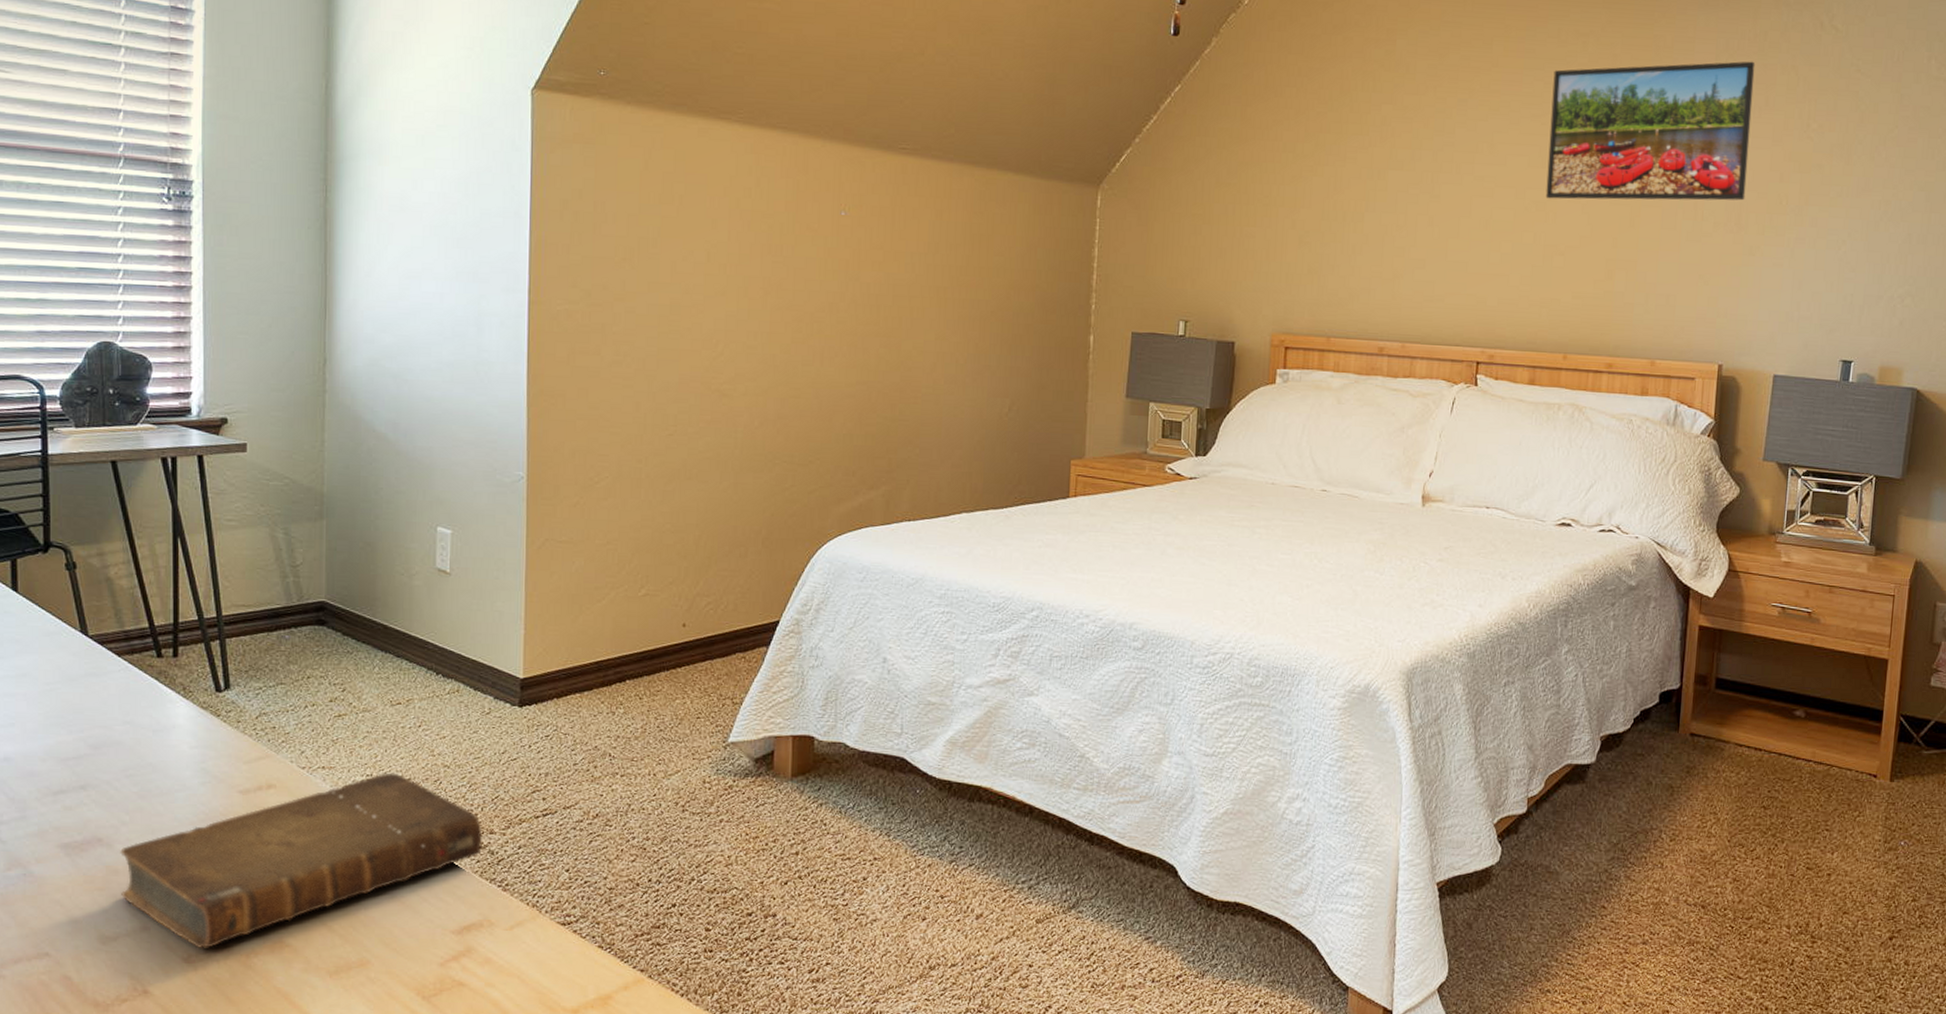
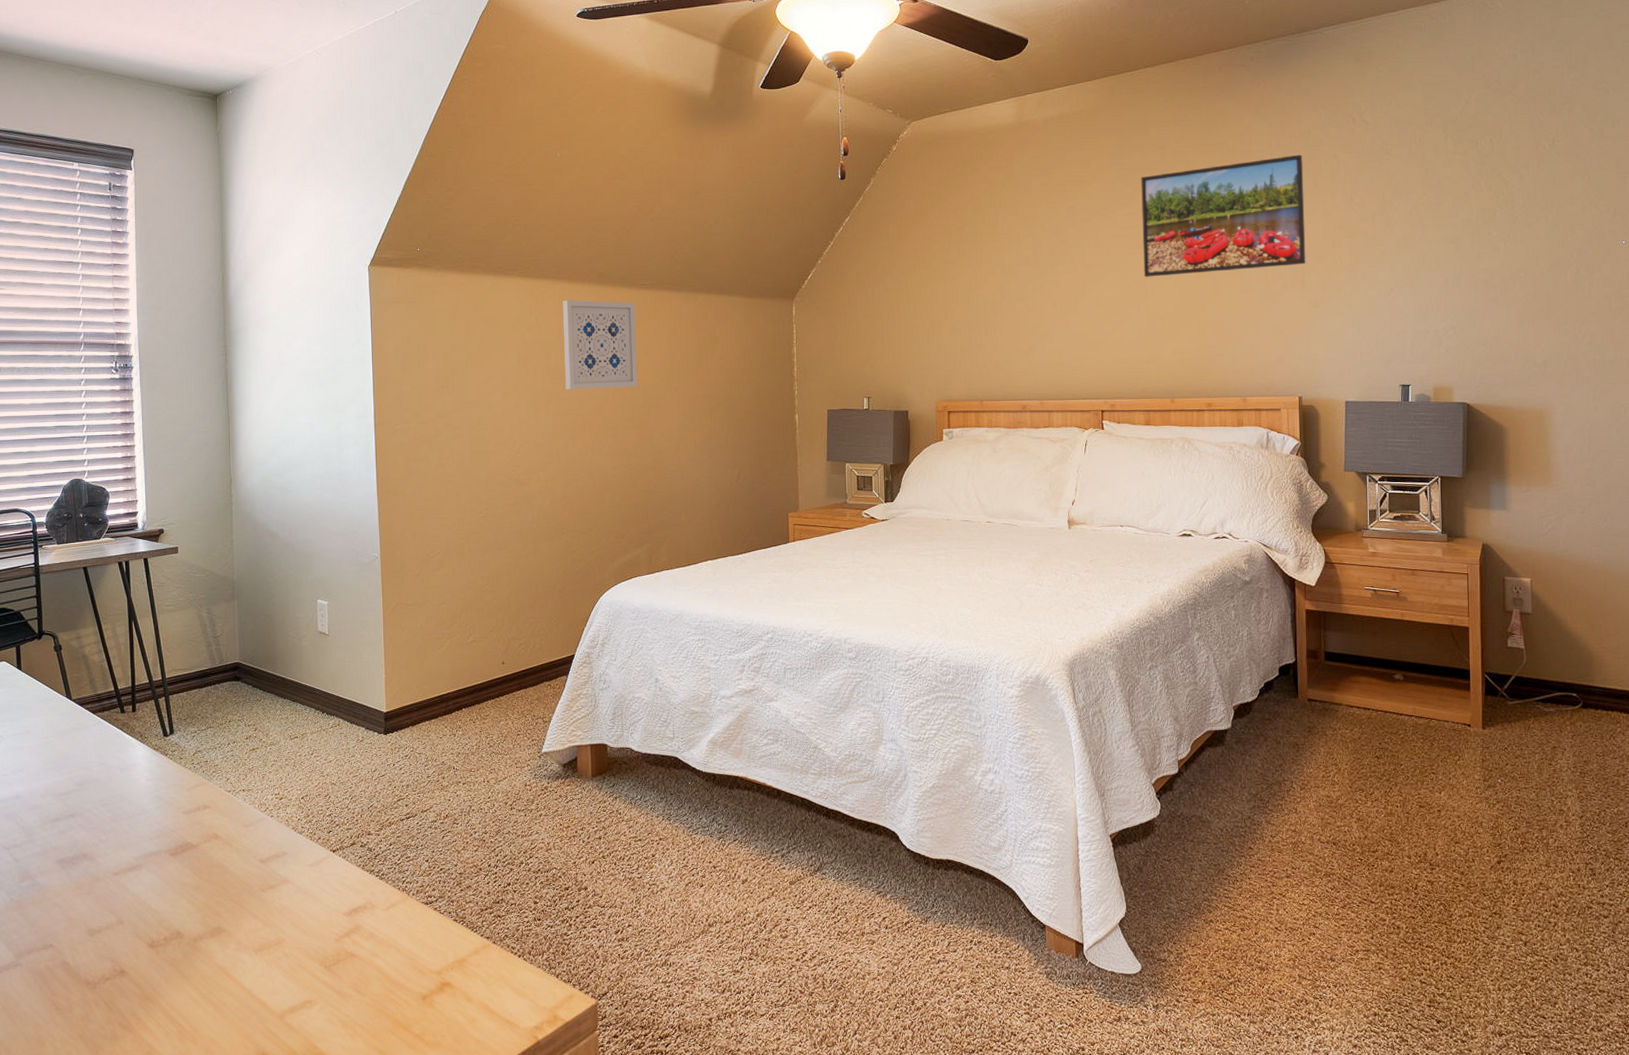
book: present [120,772,484,948] -> none [100,791,364,936]
wall art: none [791,160,890,282] -> present [562,300,637,390]

